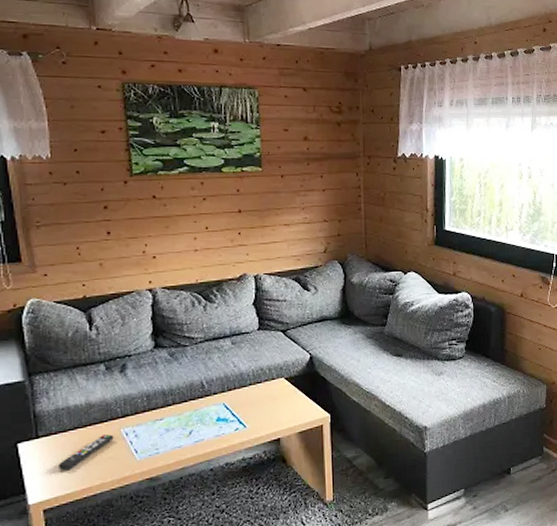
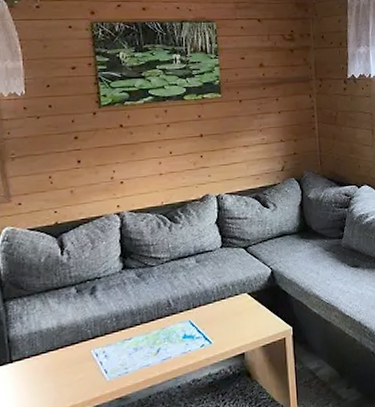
remote control: present [57,434,114,471] -> none [30,356,85,394]

